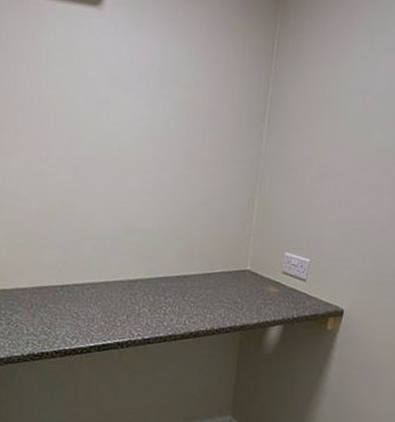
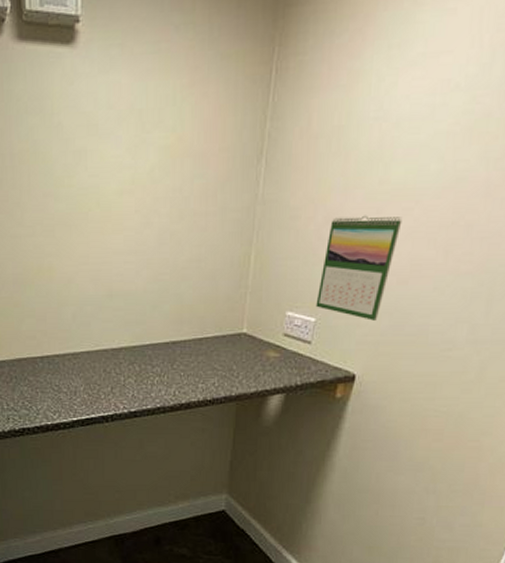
calendar: none [310,172,383,263] -> present [315,215,403,321]

